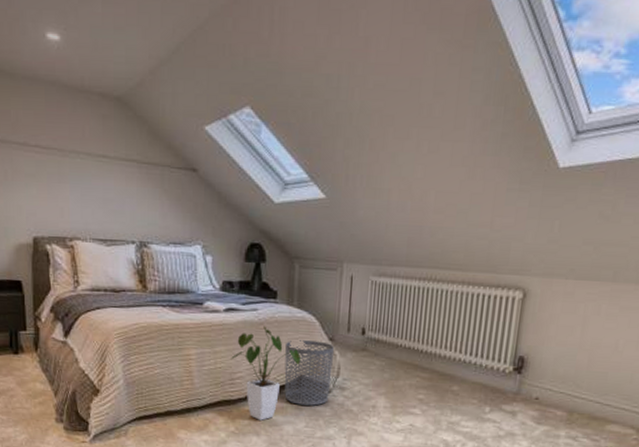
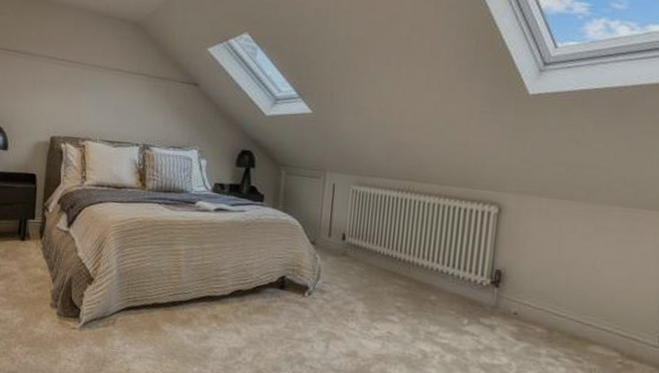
house plant: present [231,326,300,421] -> none [217,226,283,319]
waste bin: present [284,340,334,406] -> none [266,242,315,307]

